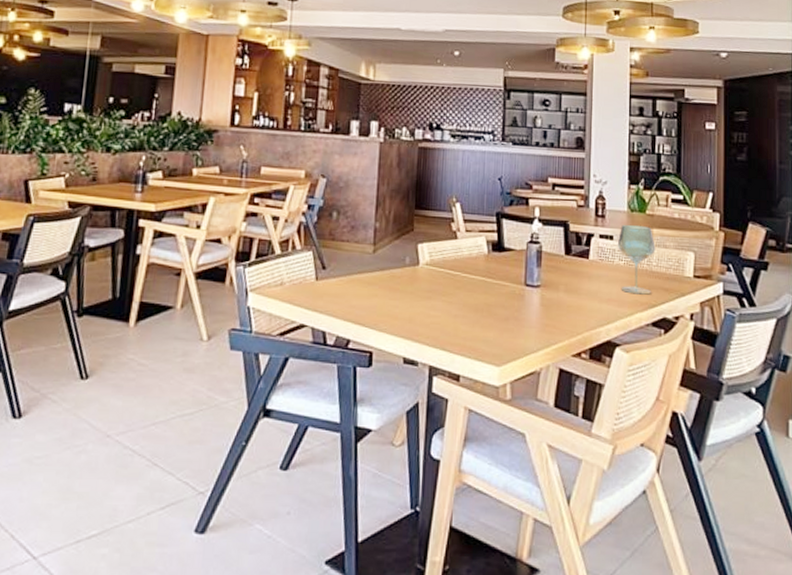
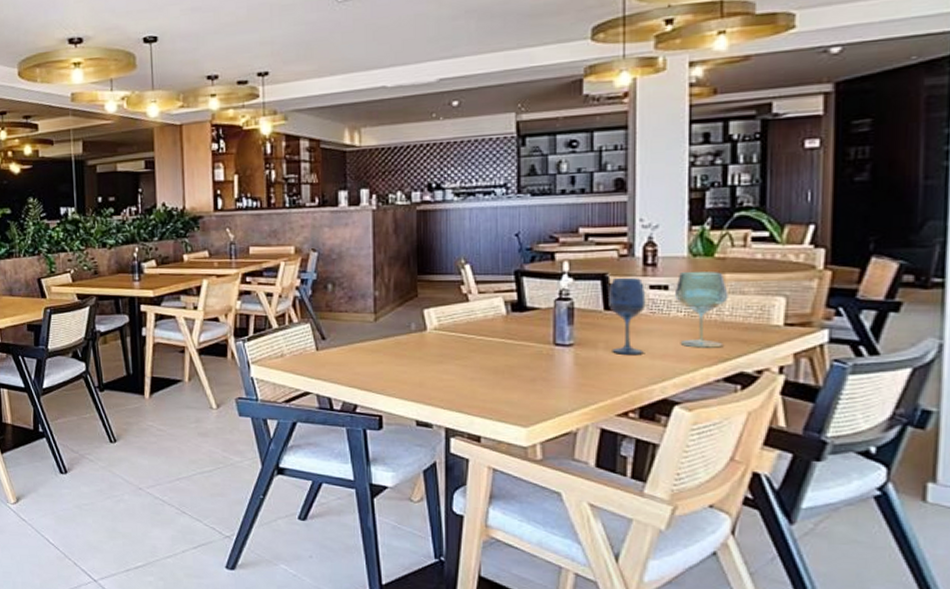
wineglass: none [569,225,597,298] -> present [609,277,646,354]

